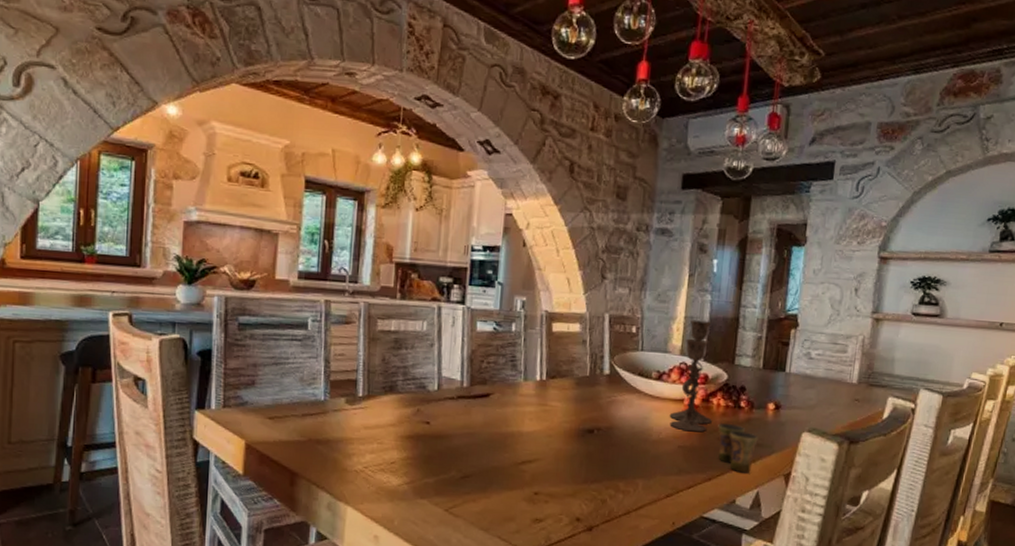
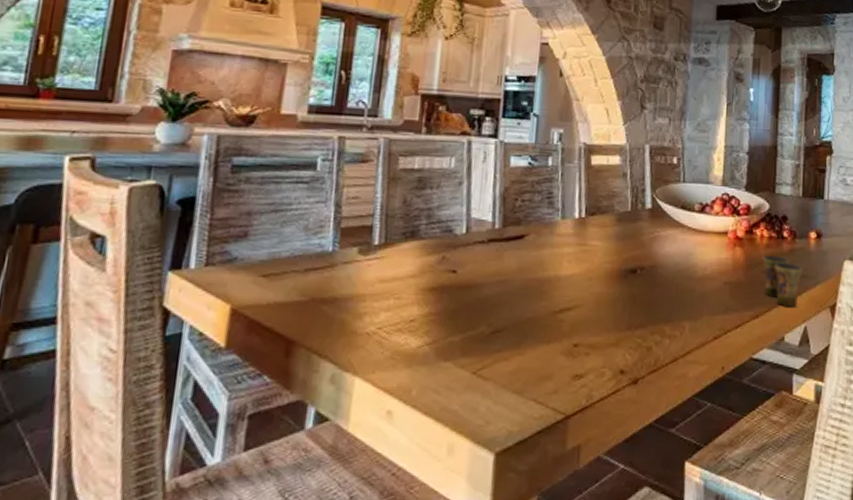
candlestick: present [669,320,712,432] -> none [714,149,756,266]

